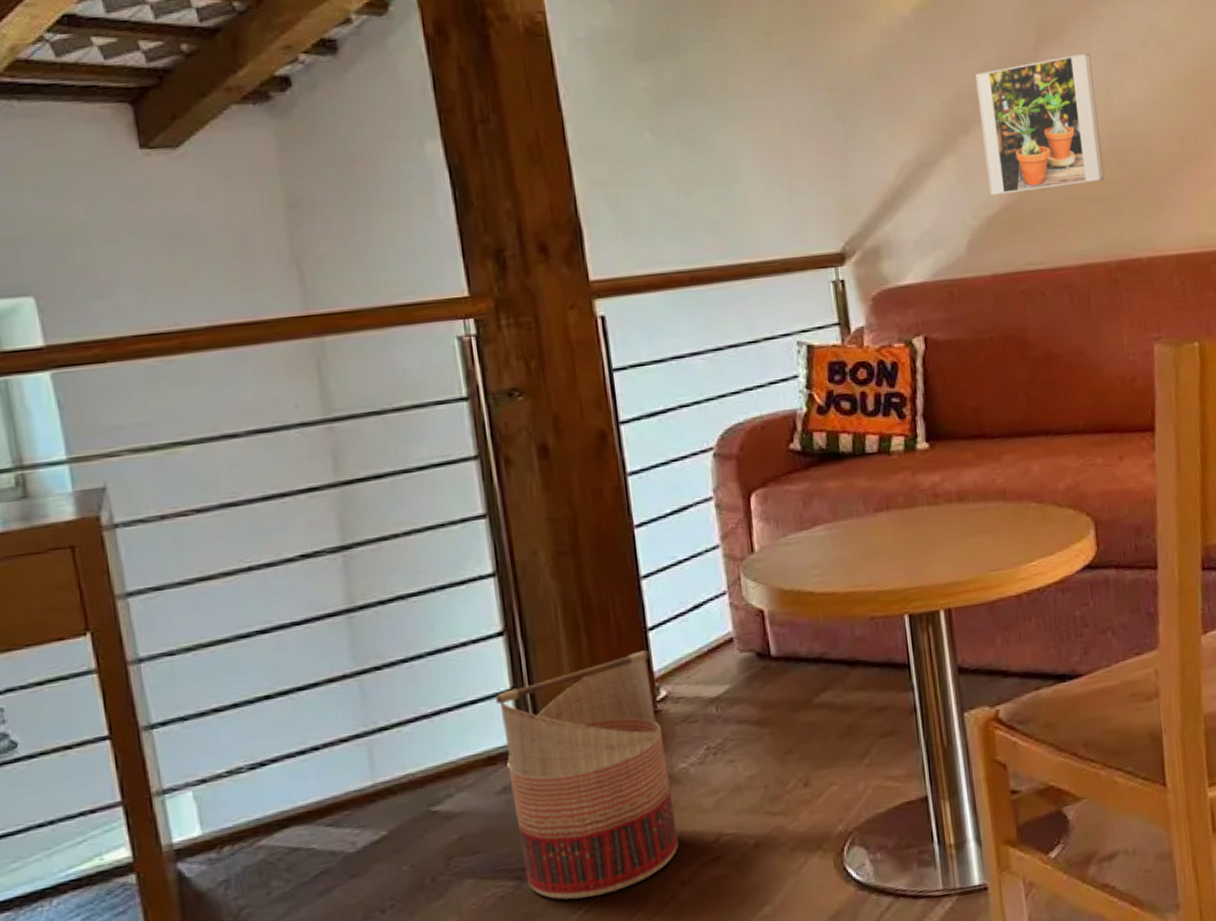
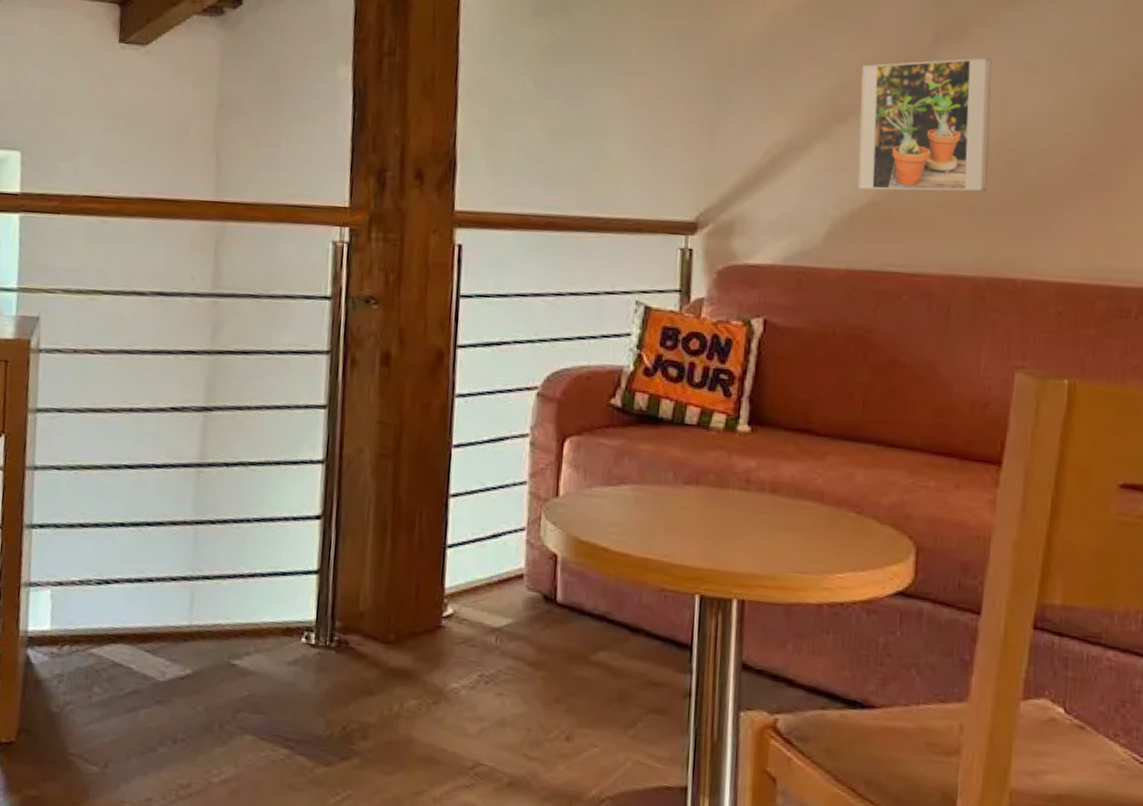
basket: present [494,650,679,900] -> none [298,565,444,788]

